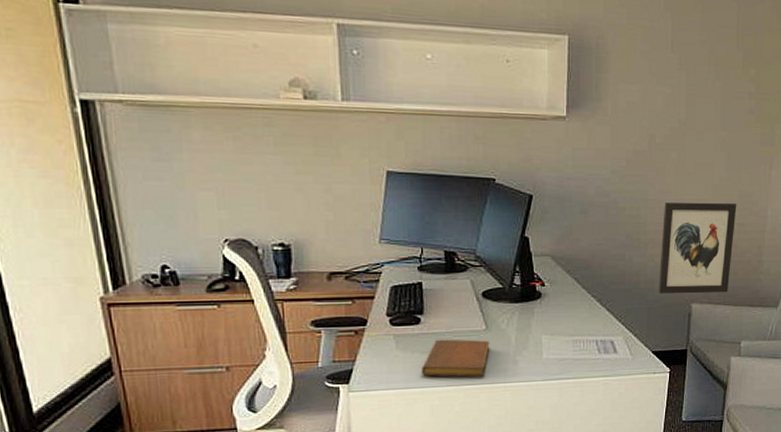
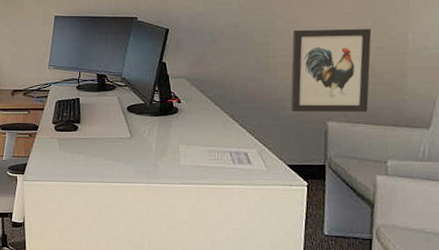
notebook: present [421,339,490,377] -> none [78,143,134,177]

